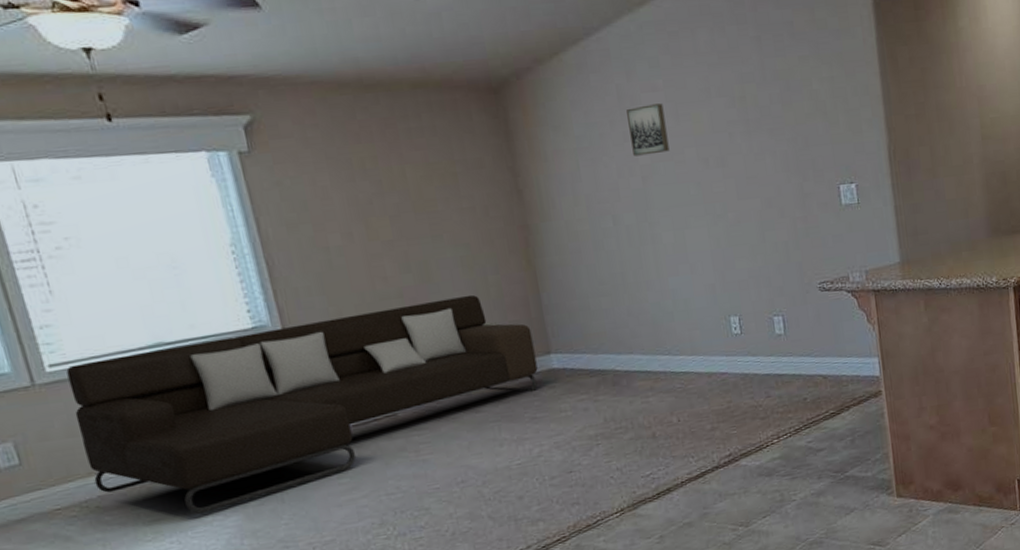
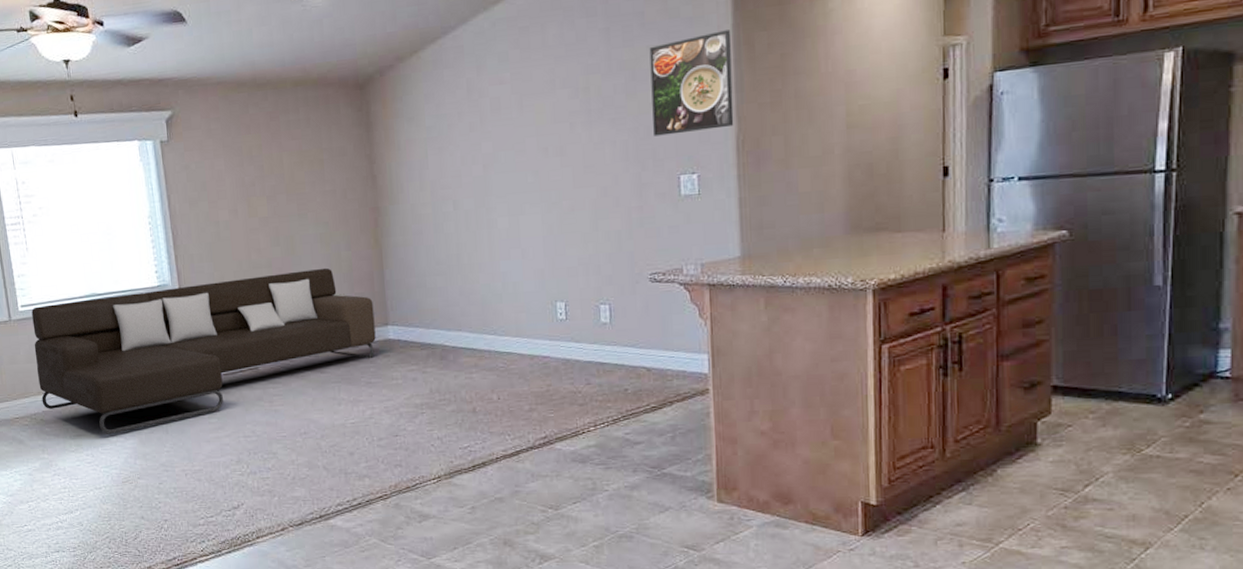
wall art: present [626,103,670,157] -> none [474,95,511,146]
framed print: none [801,43,885,147] -> present [649,30,734,136]

